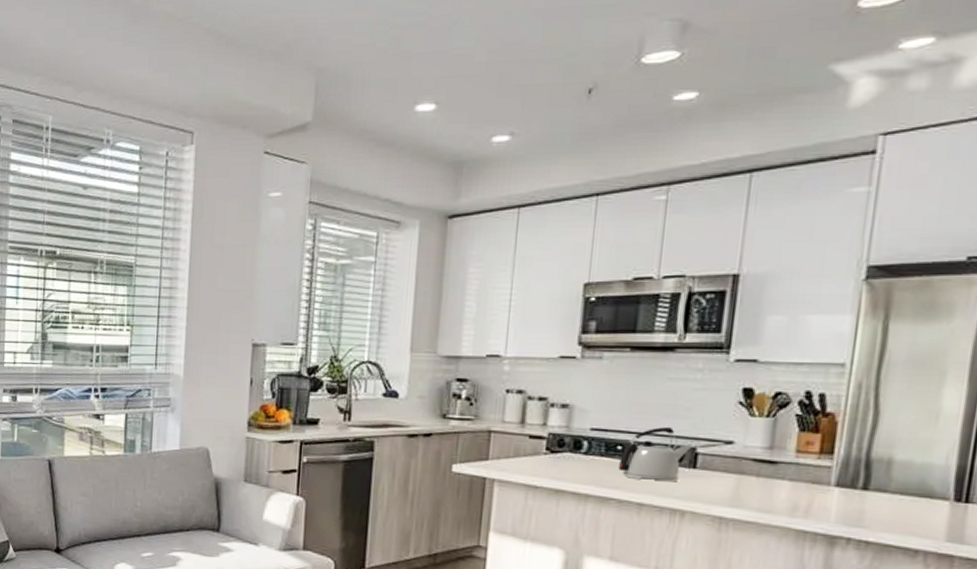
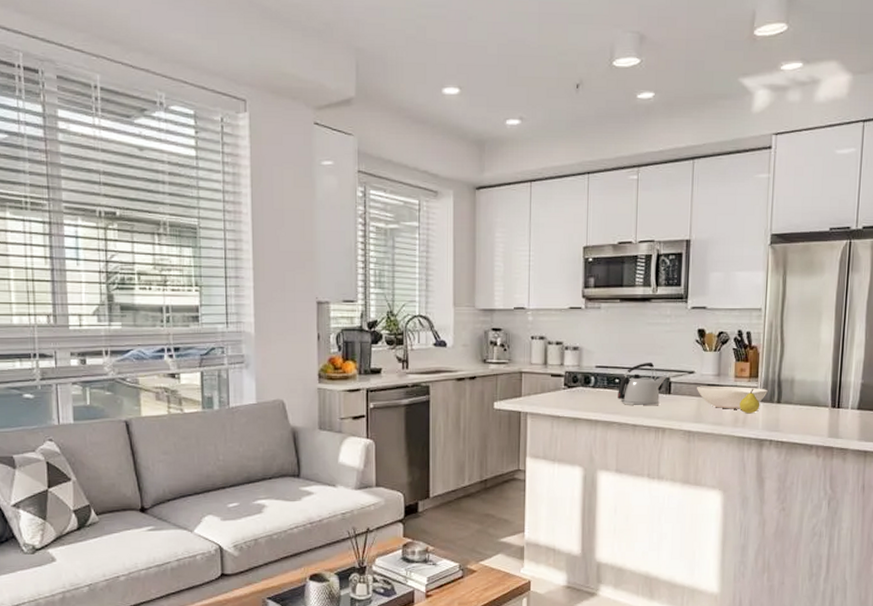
bowl: none [736,460,848,494] -> present [697,386,768,409]
fruit: none [801,469,835,501] -> present [739,389,760,414]

